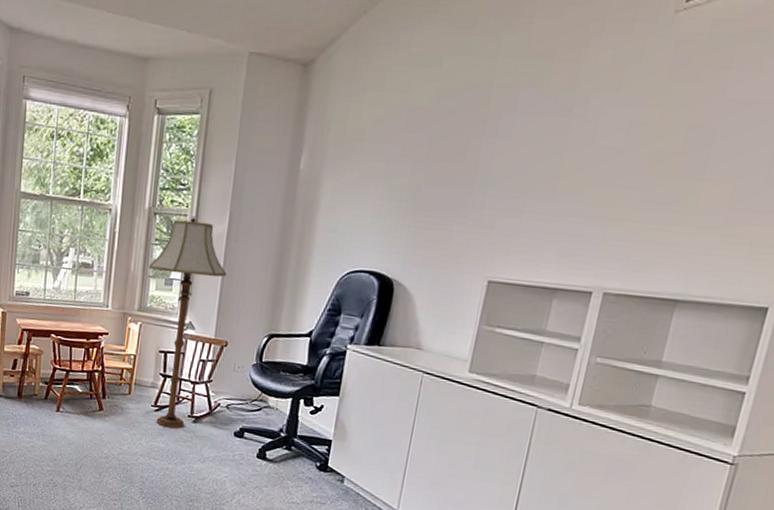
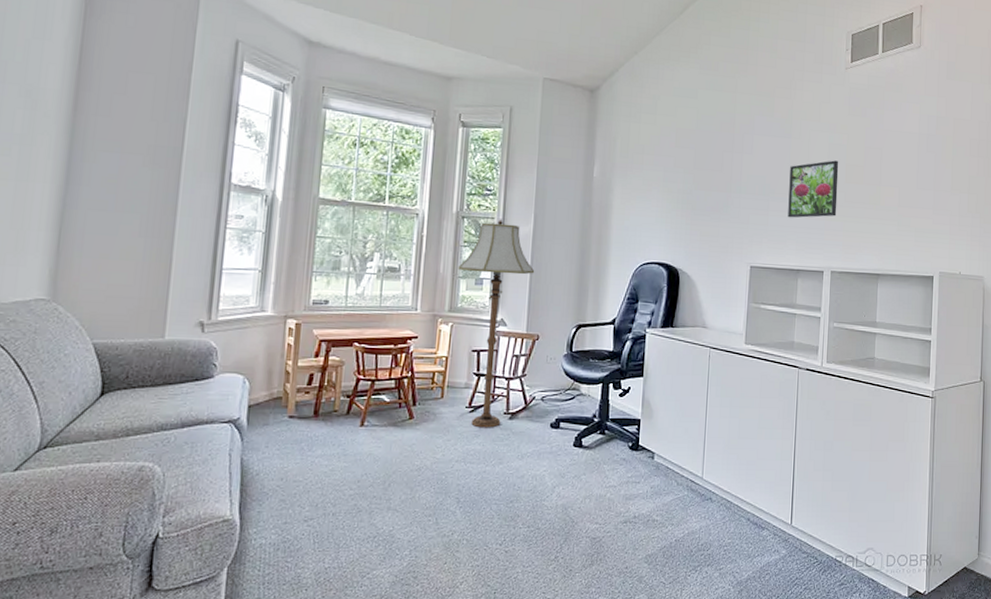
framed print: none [550,145,641,223] -> present [788,160,839,218]

